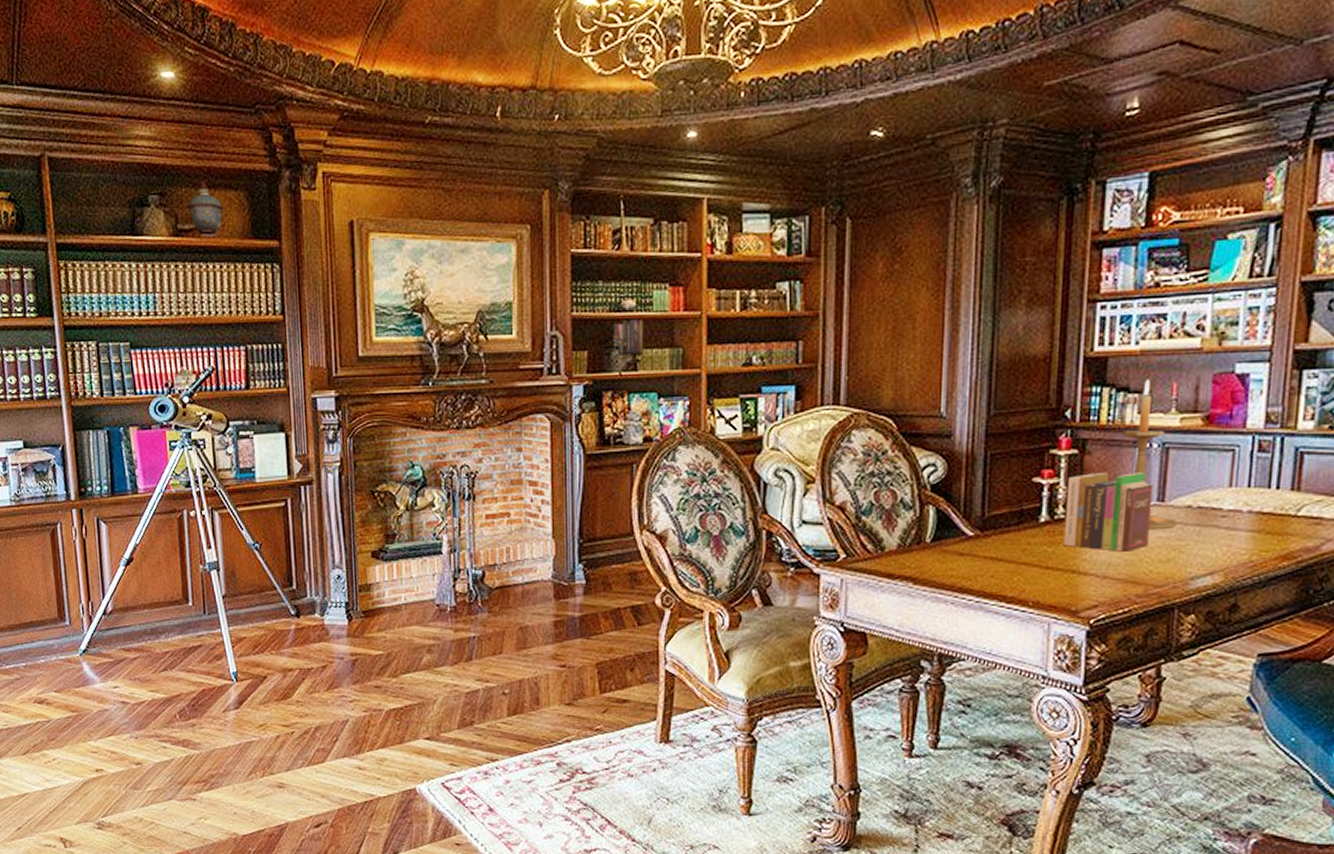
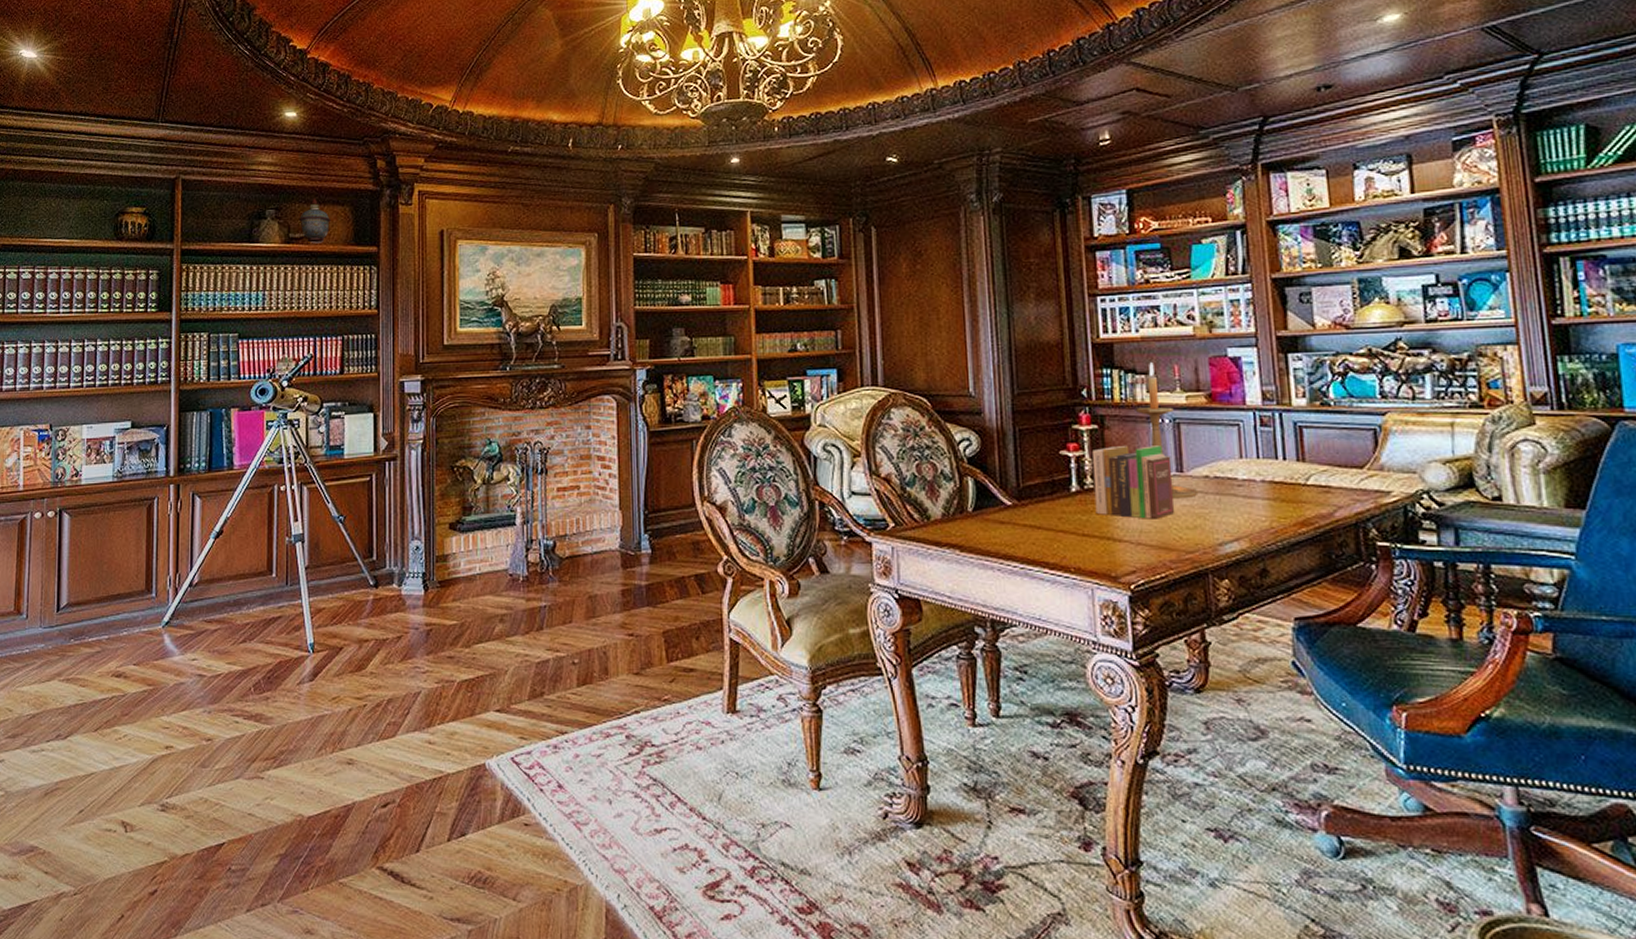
books: present [614,319,644,356] -> none [672,311,700,344]

